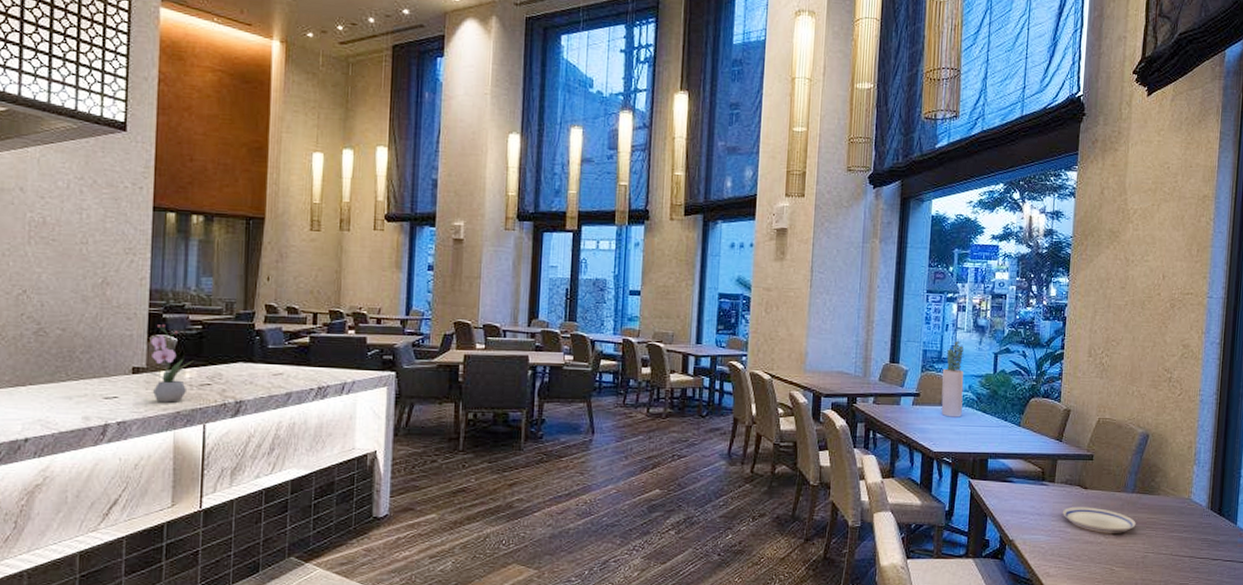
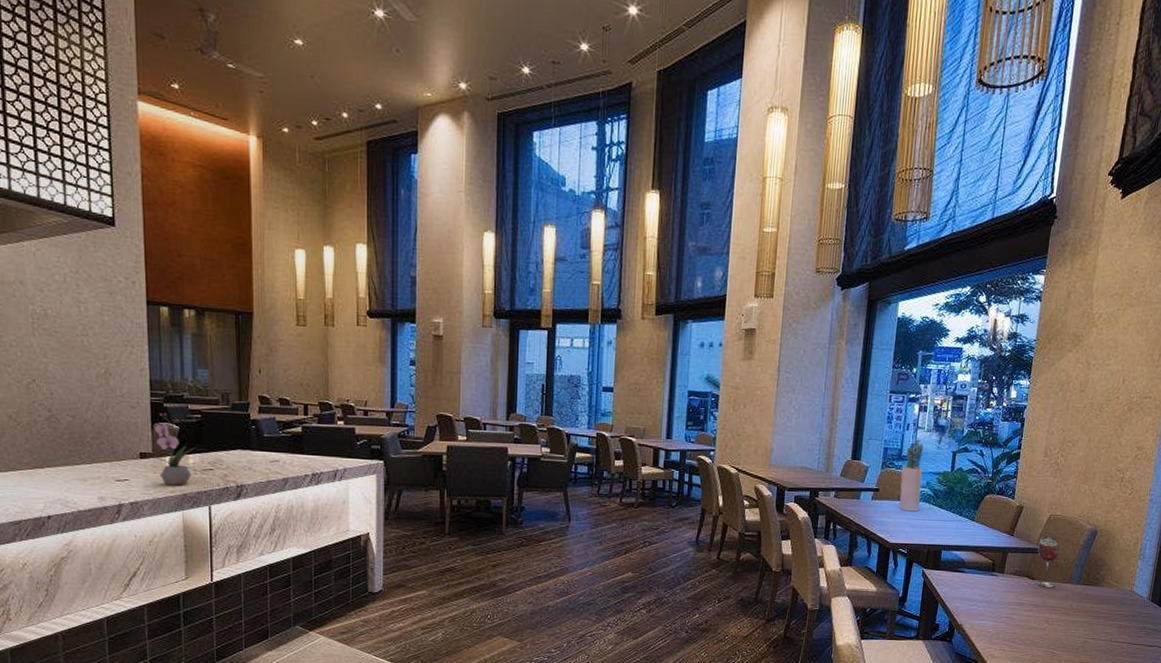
plate: present [1063,506,1136,533] -> none [1010,595,1079,621]
wineglass: none [1088,440,1111,497] -> present [1037,535,1060,588]

